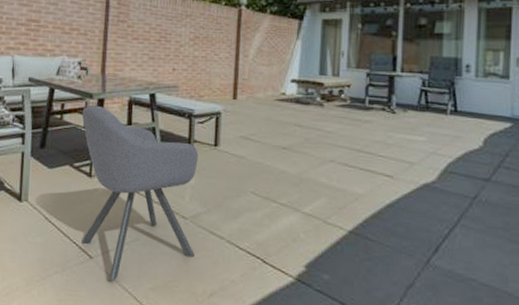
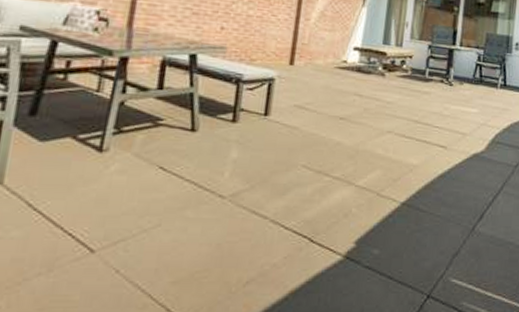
chair: present [82,105,199,281] -> none [80,64,245,278]

